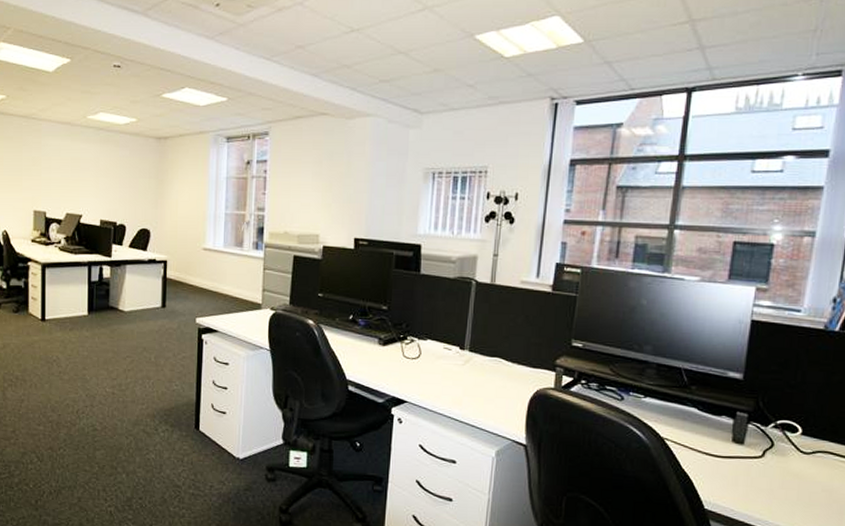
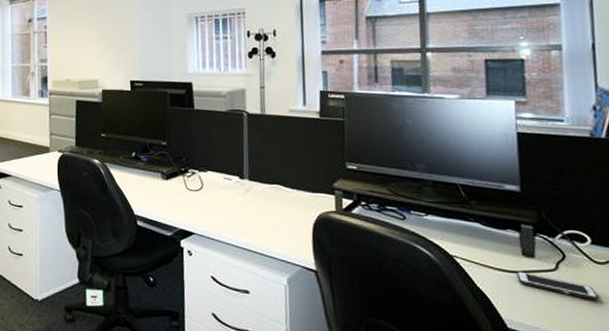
cell phone: none [722,456,798,488] -> present [516,271,599,300]

